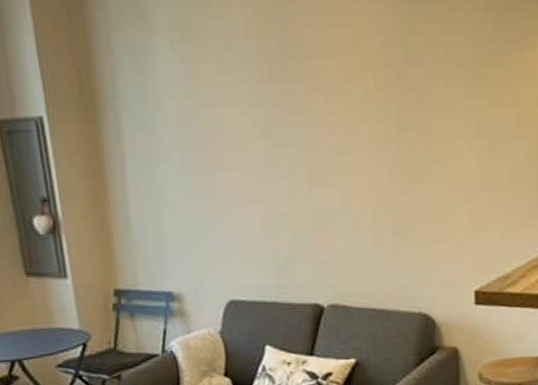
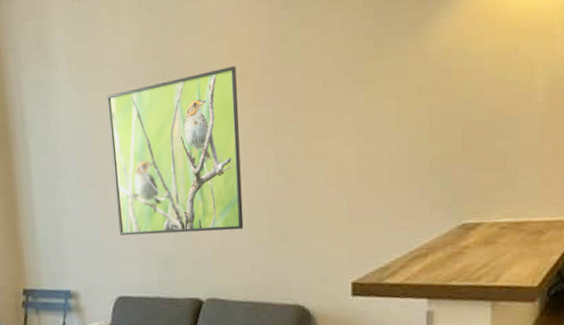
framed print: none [215,55,367,232] -> present [106,66,244,236]

